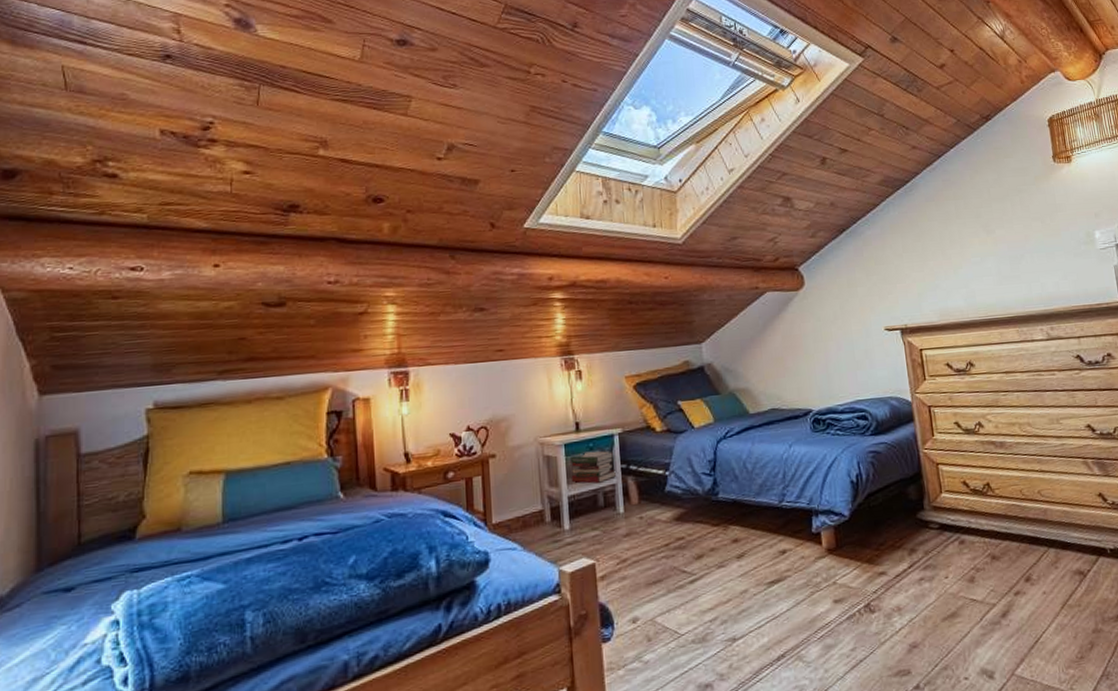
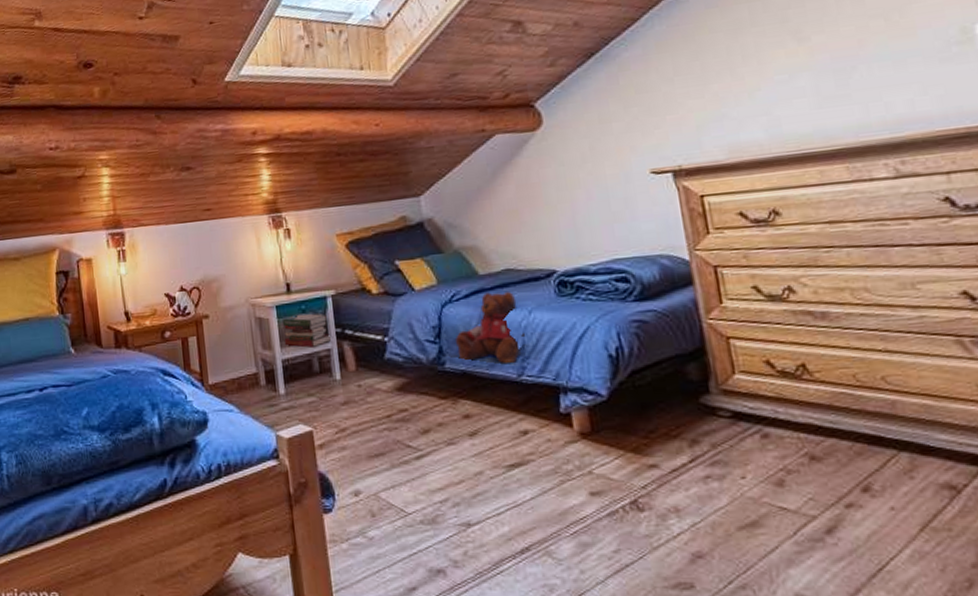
teddy bear: none [727,427,785,492] -> present [454,291,525,363]

